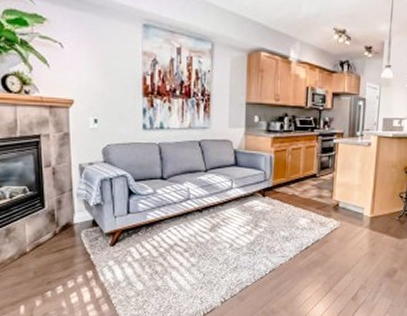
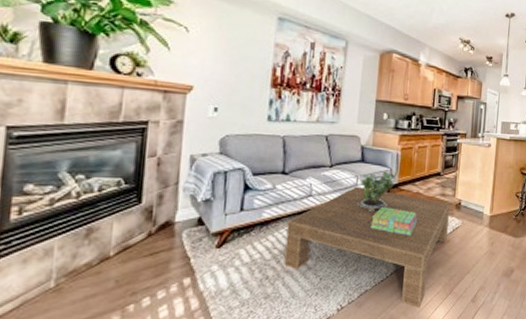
coffee table: none [170,190,327,304] -> present [284,186,450,309]
potted plant: none [232,174,269,213] -> present [356,171,395,211]
stack of books: none [248,208,294,236] -> present [370,206,417,236]

